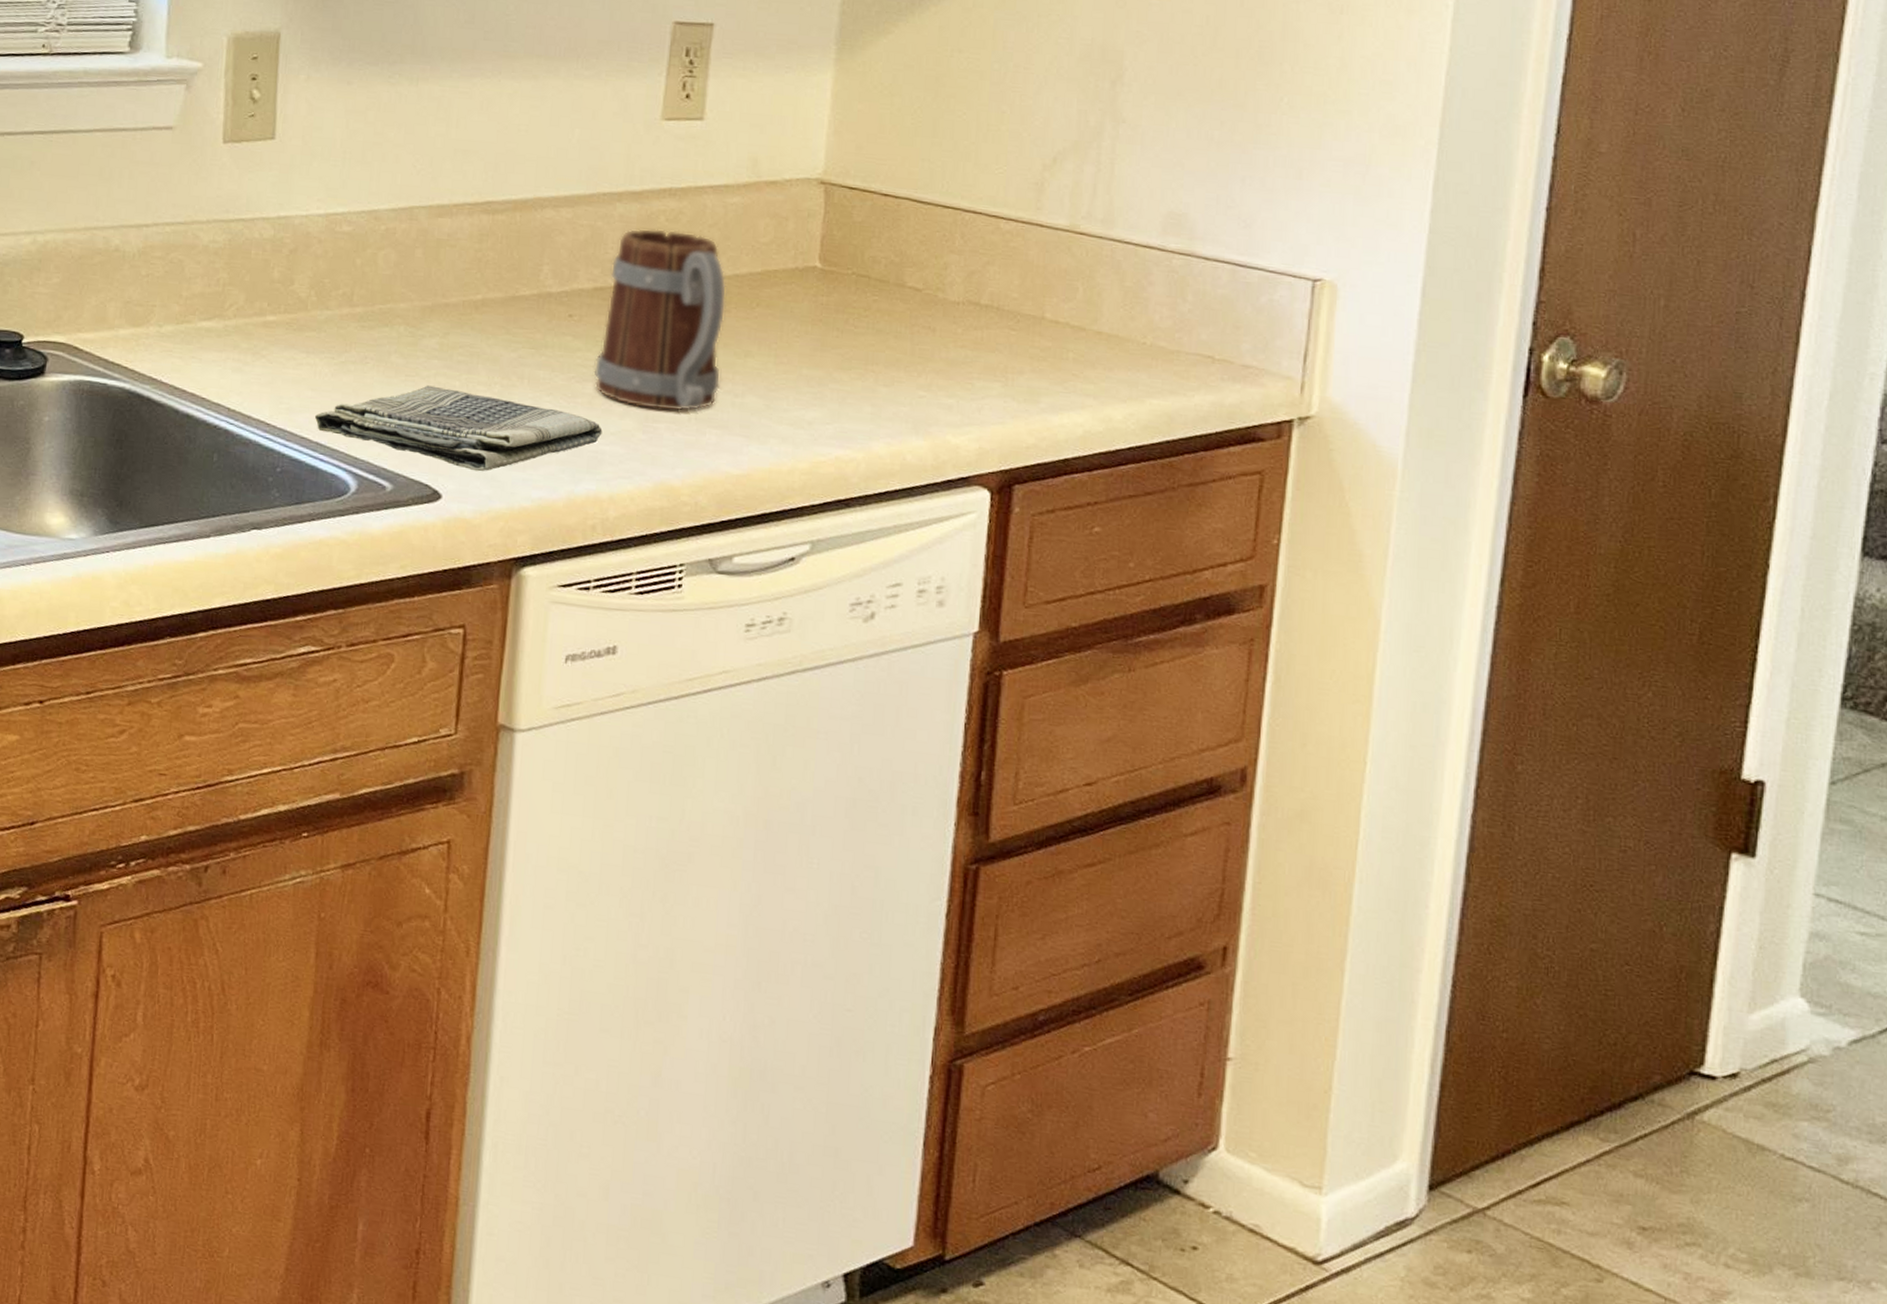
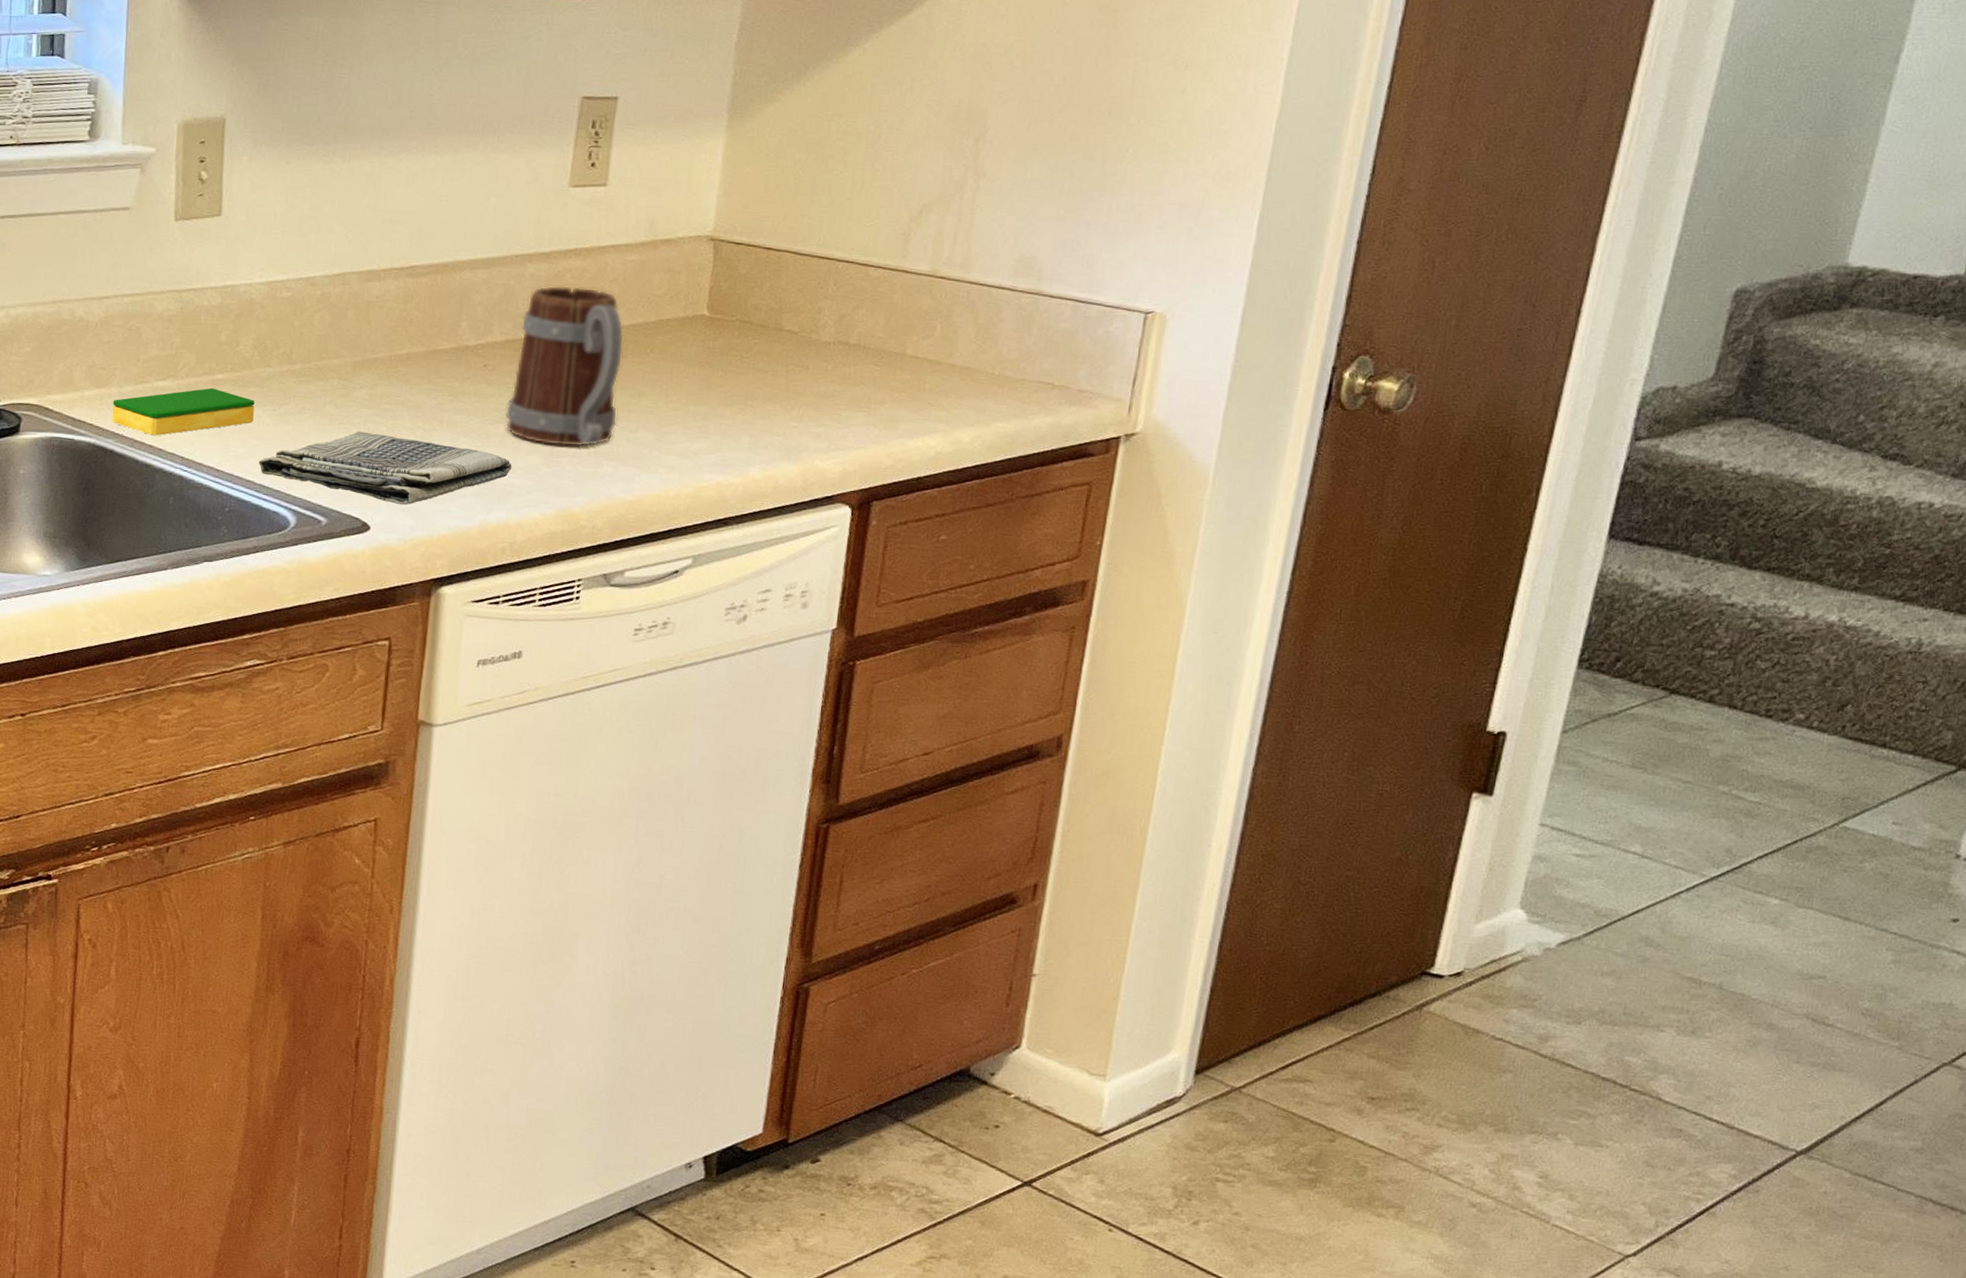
dish sponge: none [149,330,311,383] -> present [112,387,255,436]

